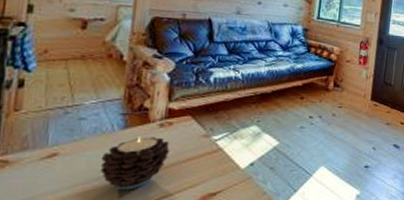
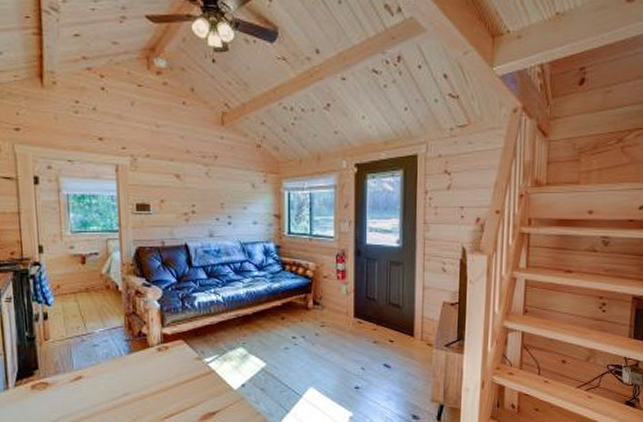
candle: present [100,137,171,190] -> none [115,361,170,409]

